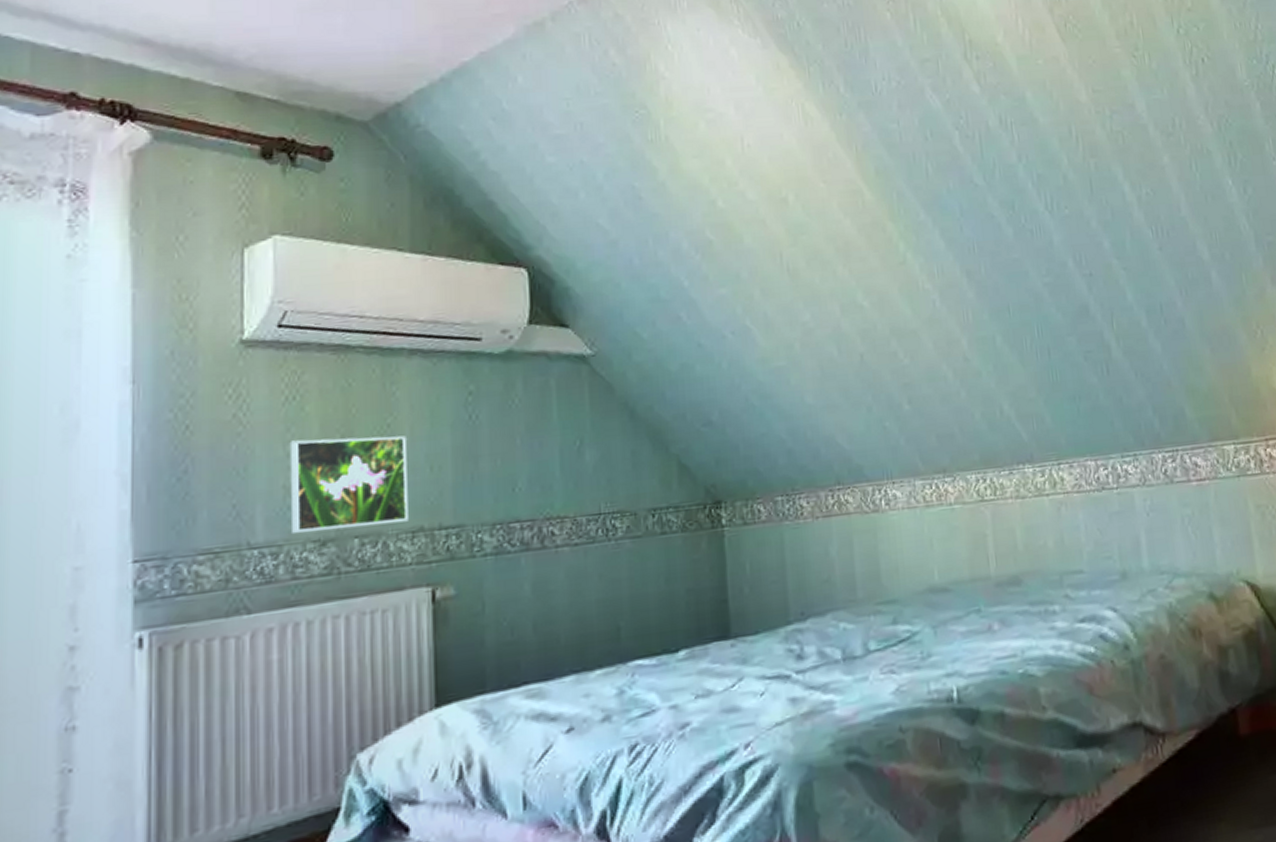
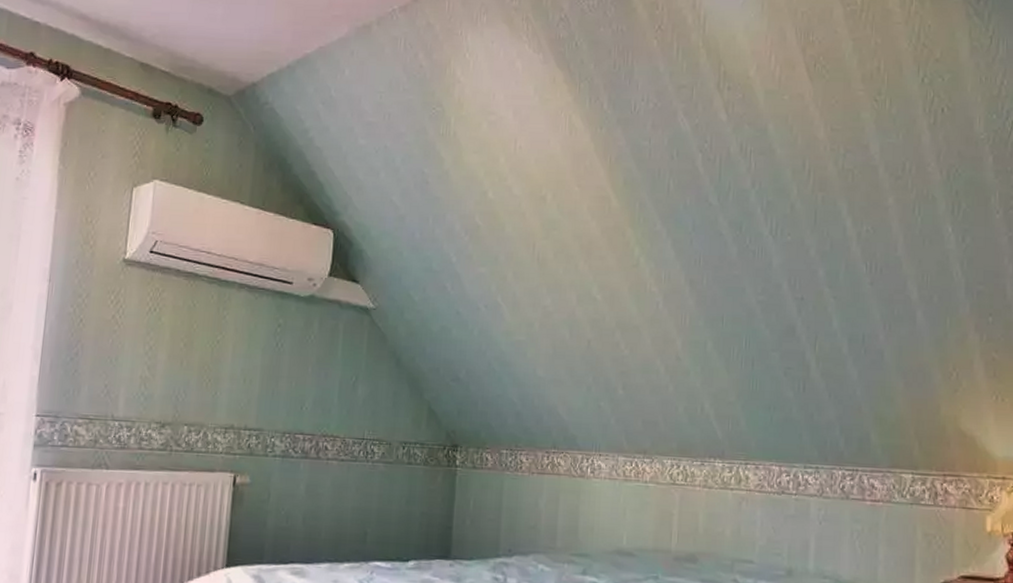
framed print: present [289,435,408,533] -> none [142,342,230,419]

